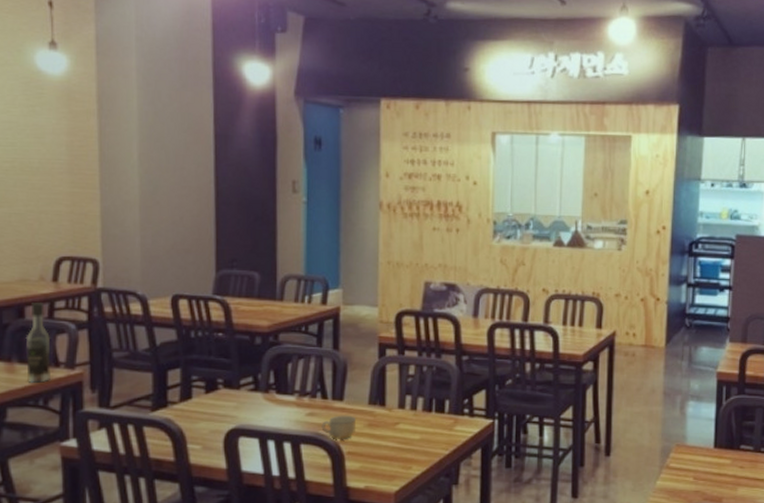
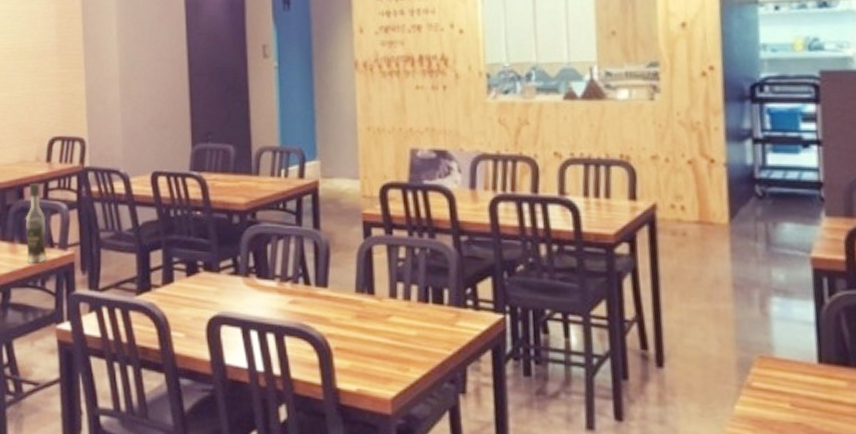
cup: present [321,415,357,439] -> none [305,304,344,332]

